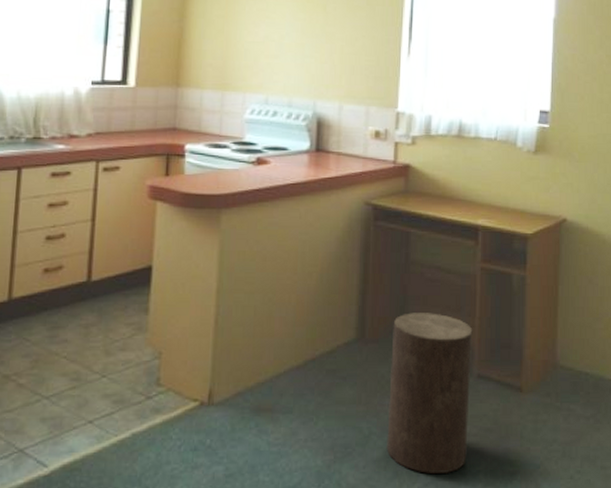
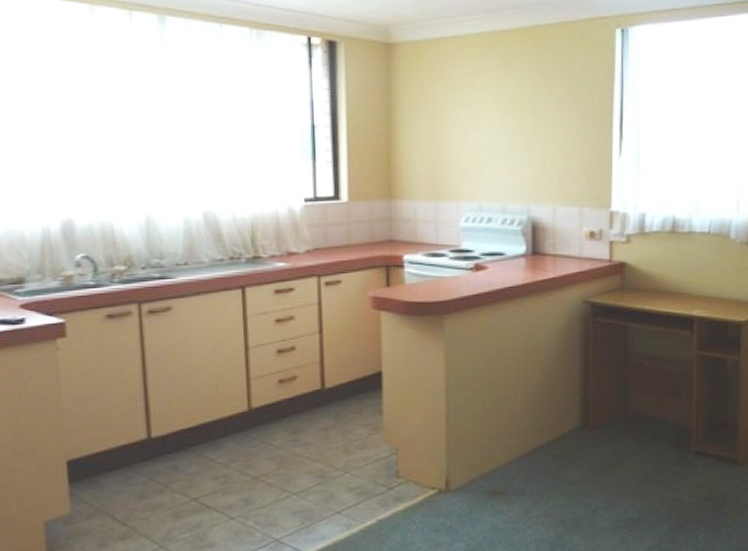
stool: present [387,313,473,475] -> none [613,399,690,539]

